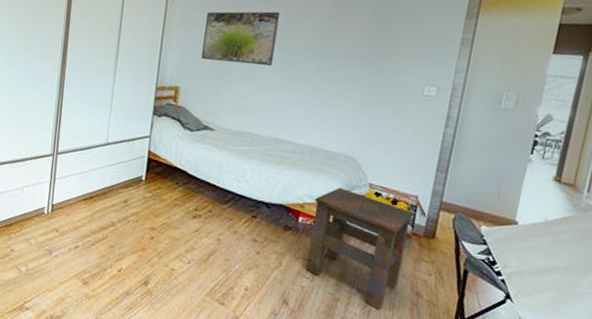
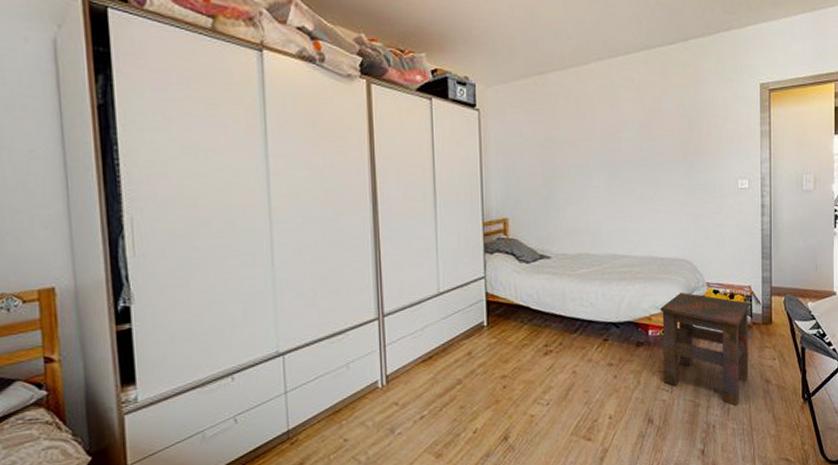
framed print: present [201,11,280,67] -> none [524,128,596,185]

